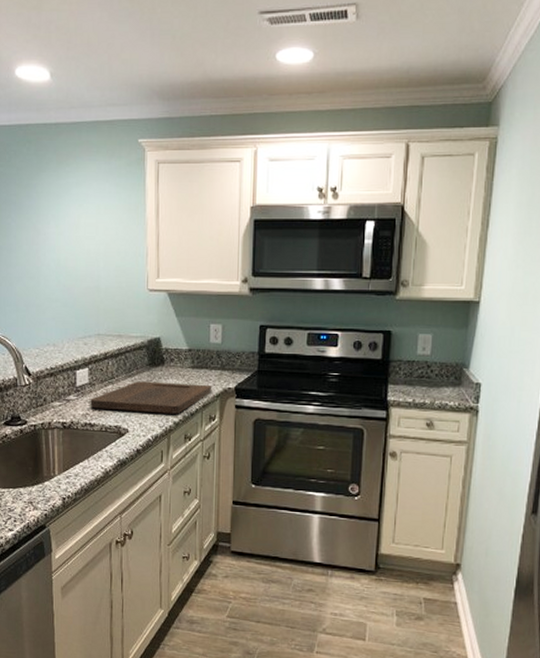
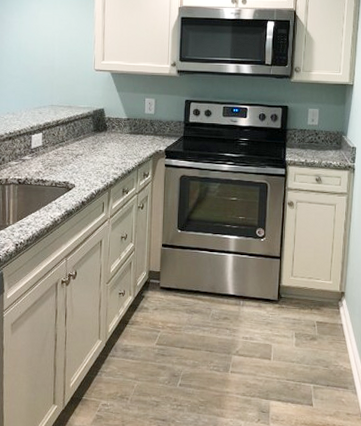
cutting board: present [90,381,212,414] -> none [43,144,146,172]

